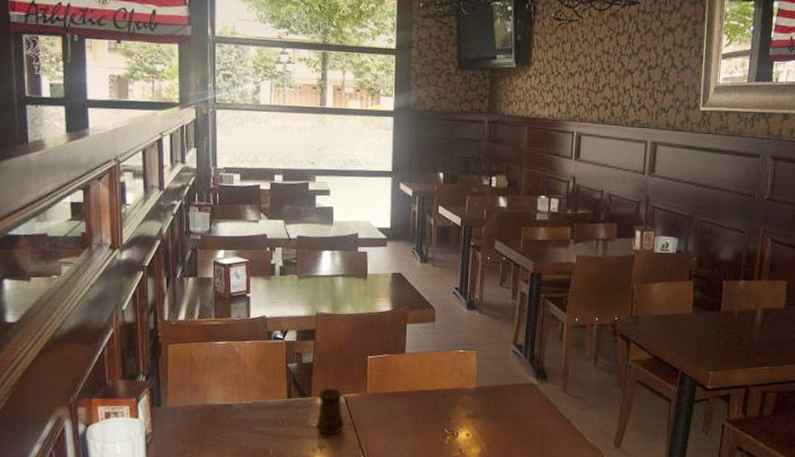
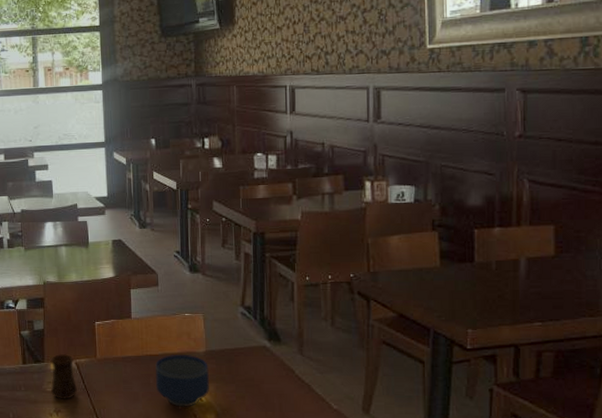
bowl: none [425,390,478,442] -> present [155,354,209,407]

